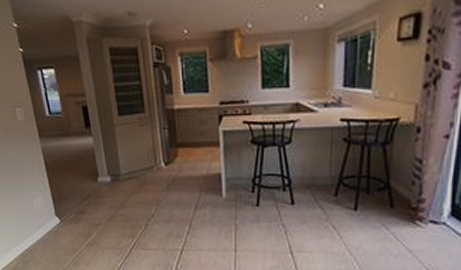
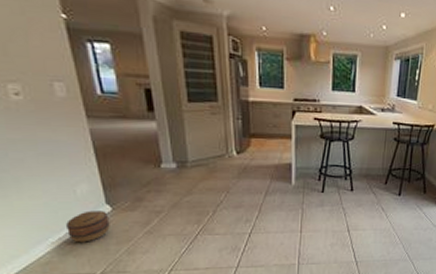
basket: none [27,222,59,252] -> present [66,210,110,243]

